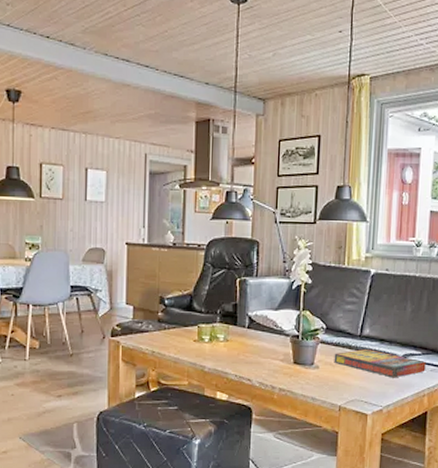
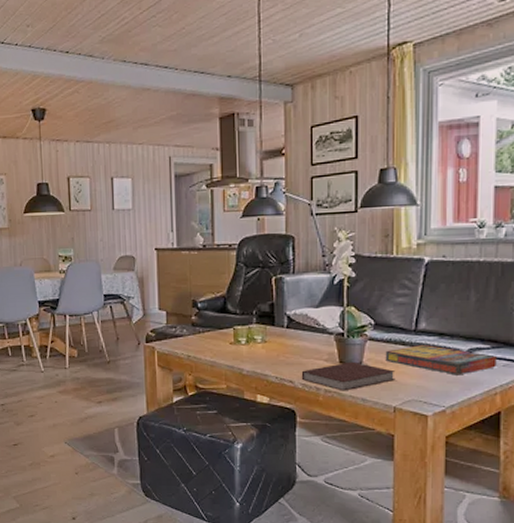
notebook: none [258,362,342,390] -> present [301,361,396,391]

